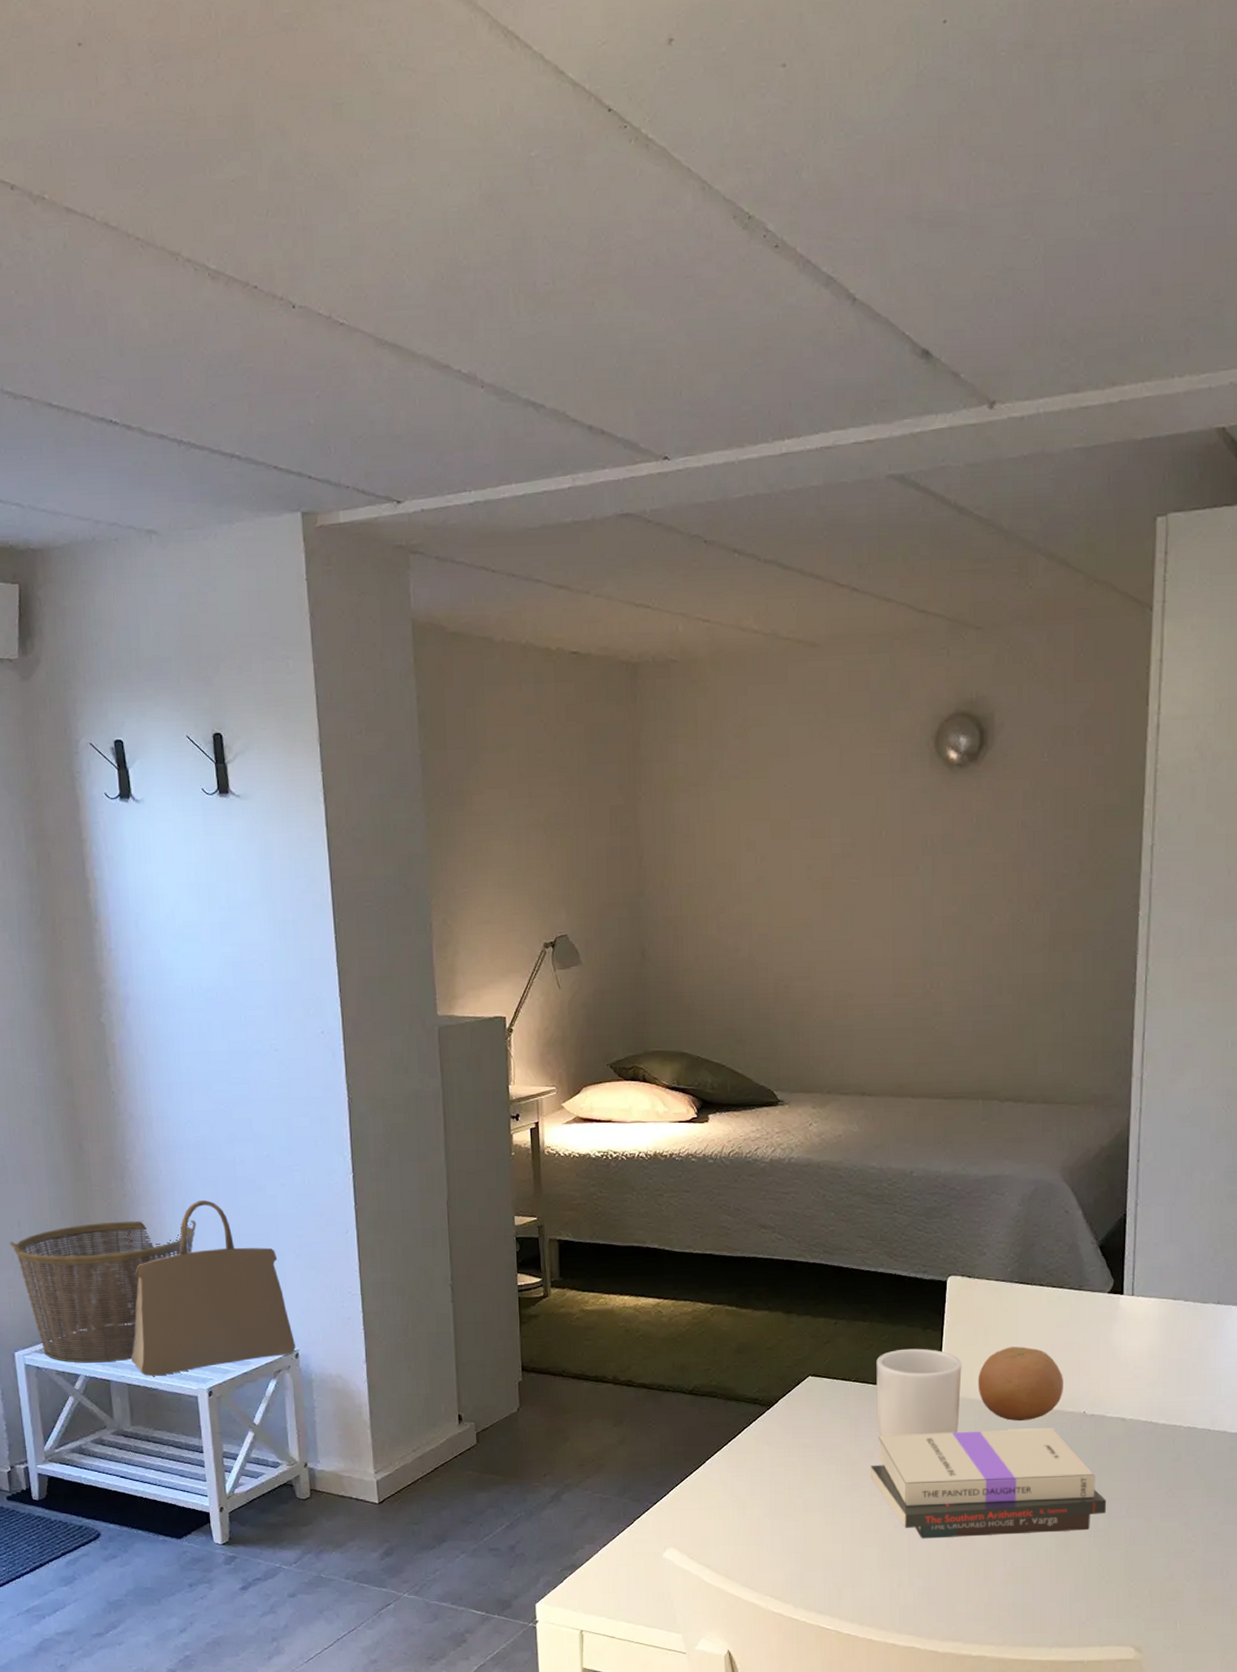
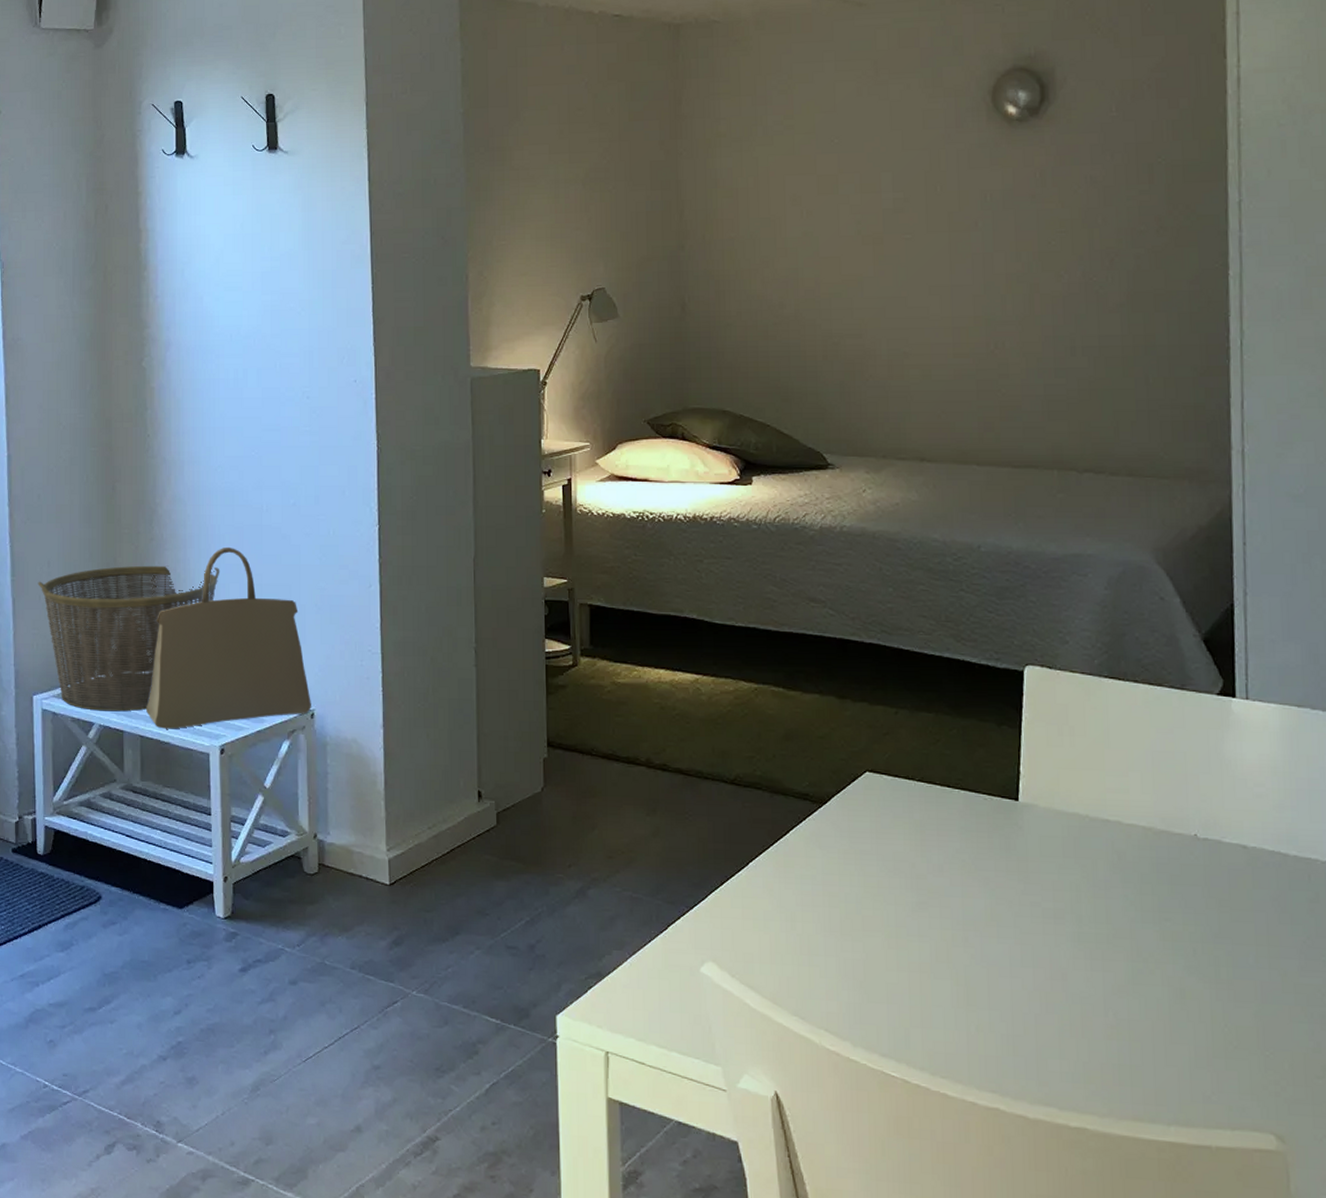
books: present [870,1428,1107,1539] -> none [940,846,1230,981]
mug: present [876,1348,962,1437] -> none [944,746,1045,850]
fruit: present [978,1346,1063,1421] -> none [1064,751,1168,840]

